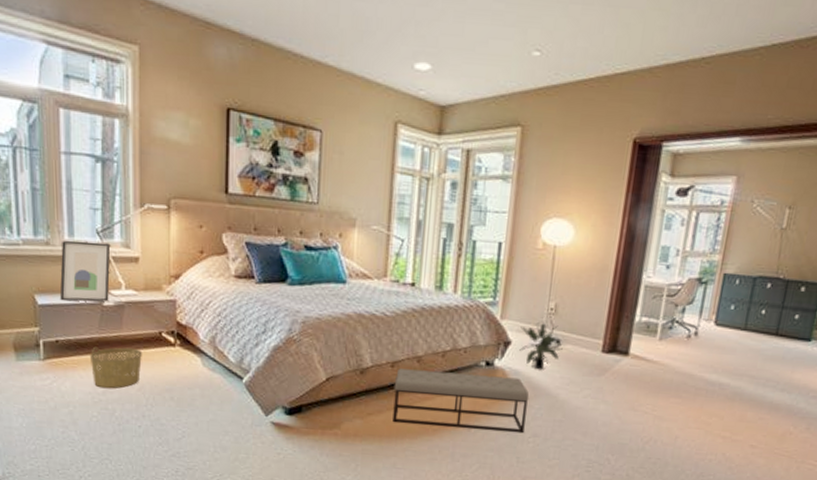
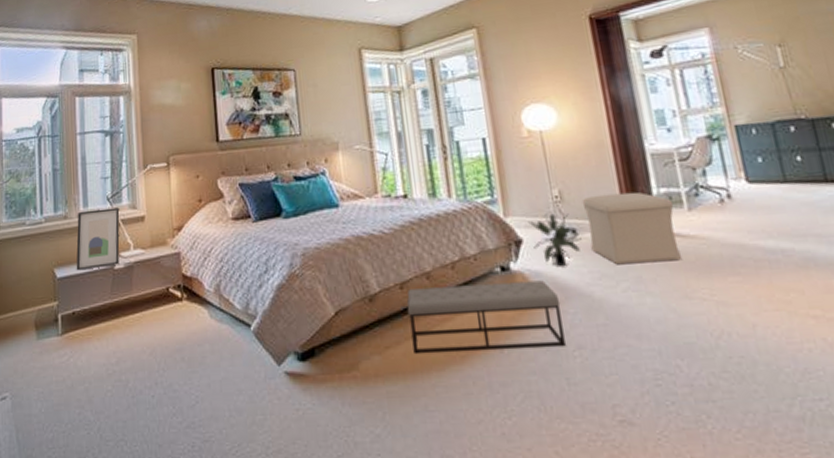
basket: present [89,346,142,389] -> none [103,309,152,358]
ottoman: none [568,313,649,380] -> present [582,192,681,265]

